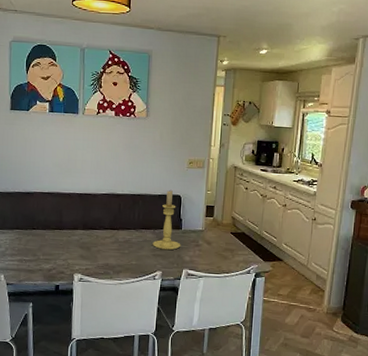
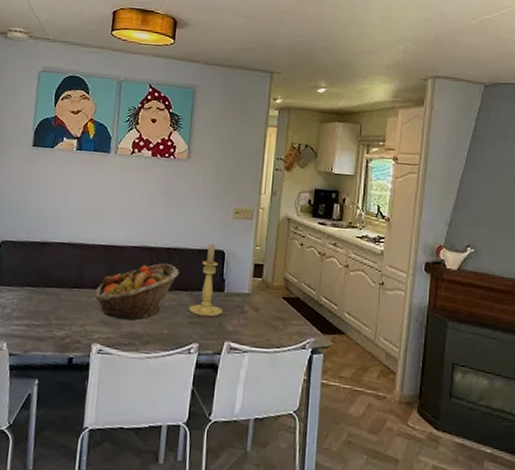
fruit basket: none [73,207,144,255] -> present [94,263,180,321]

